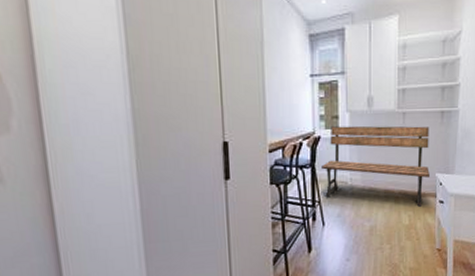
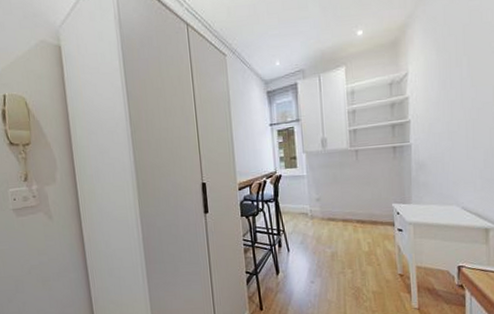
bench: present [321,126,430,208] -> none [284,161,386,236]

